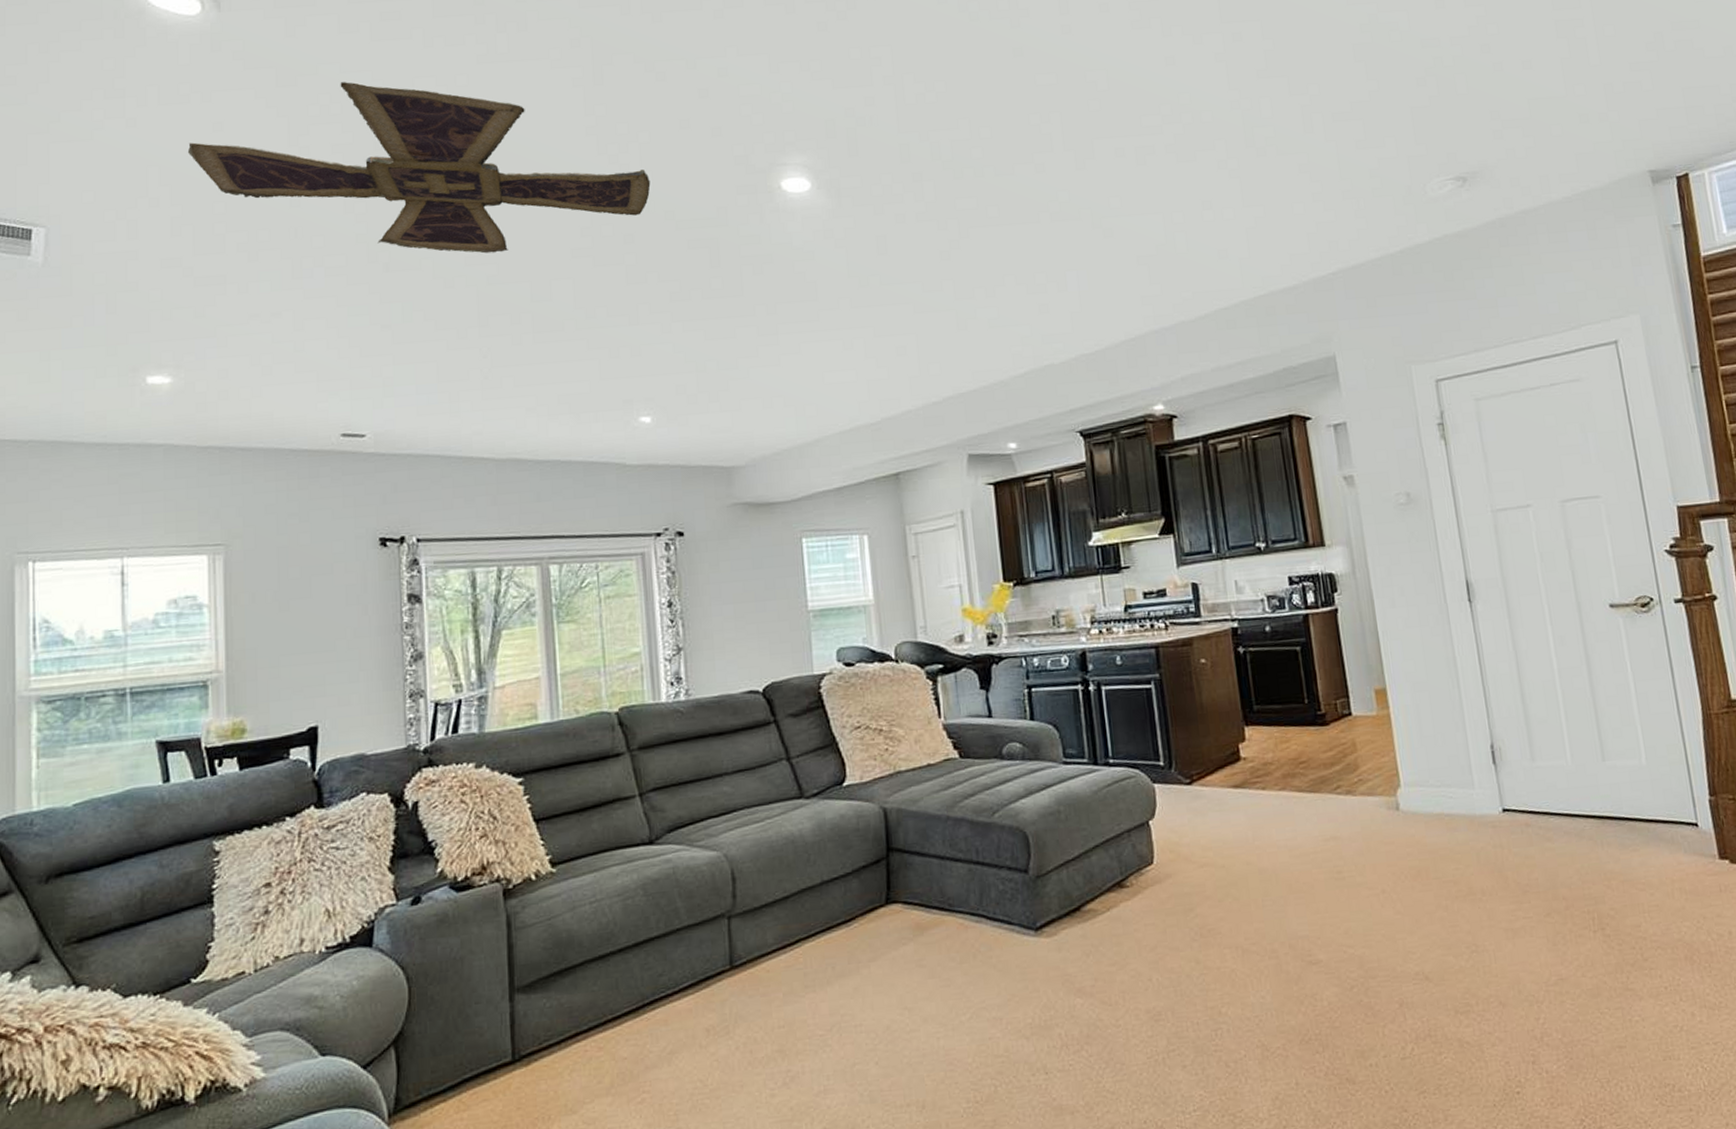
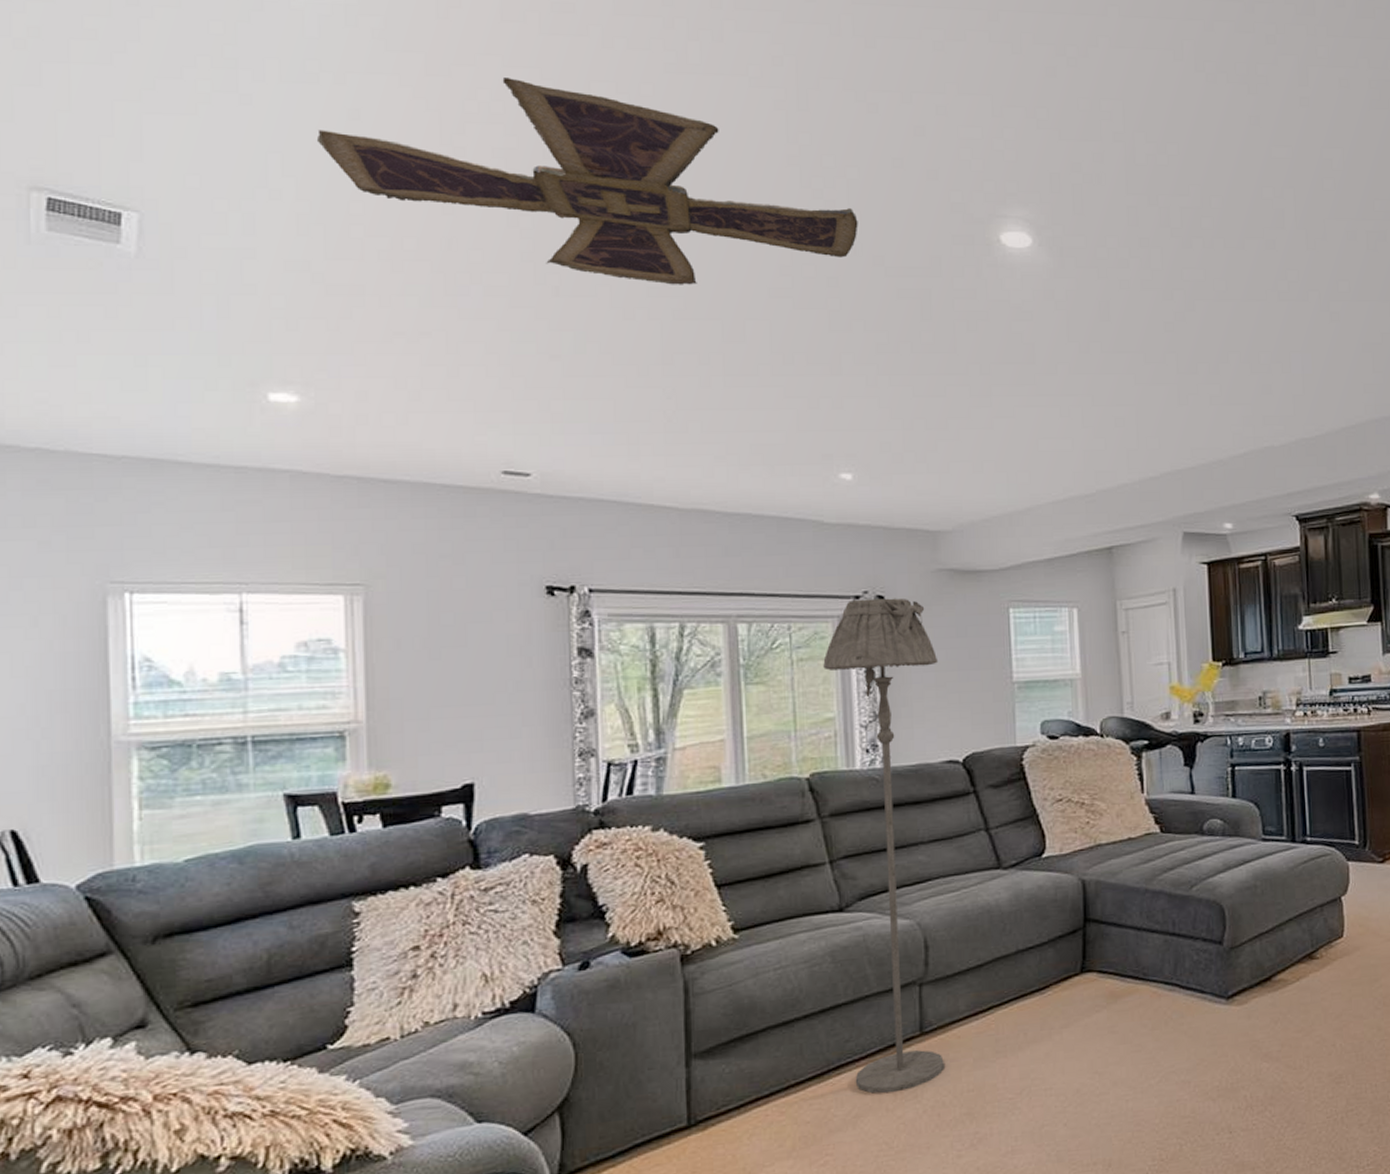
floor lamp: none [628,533,755,1029] -> present [823,598,944,1094]

